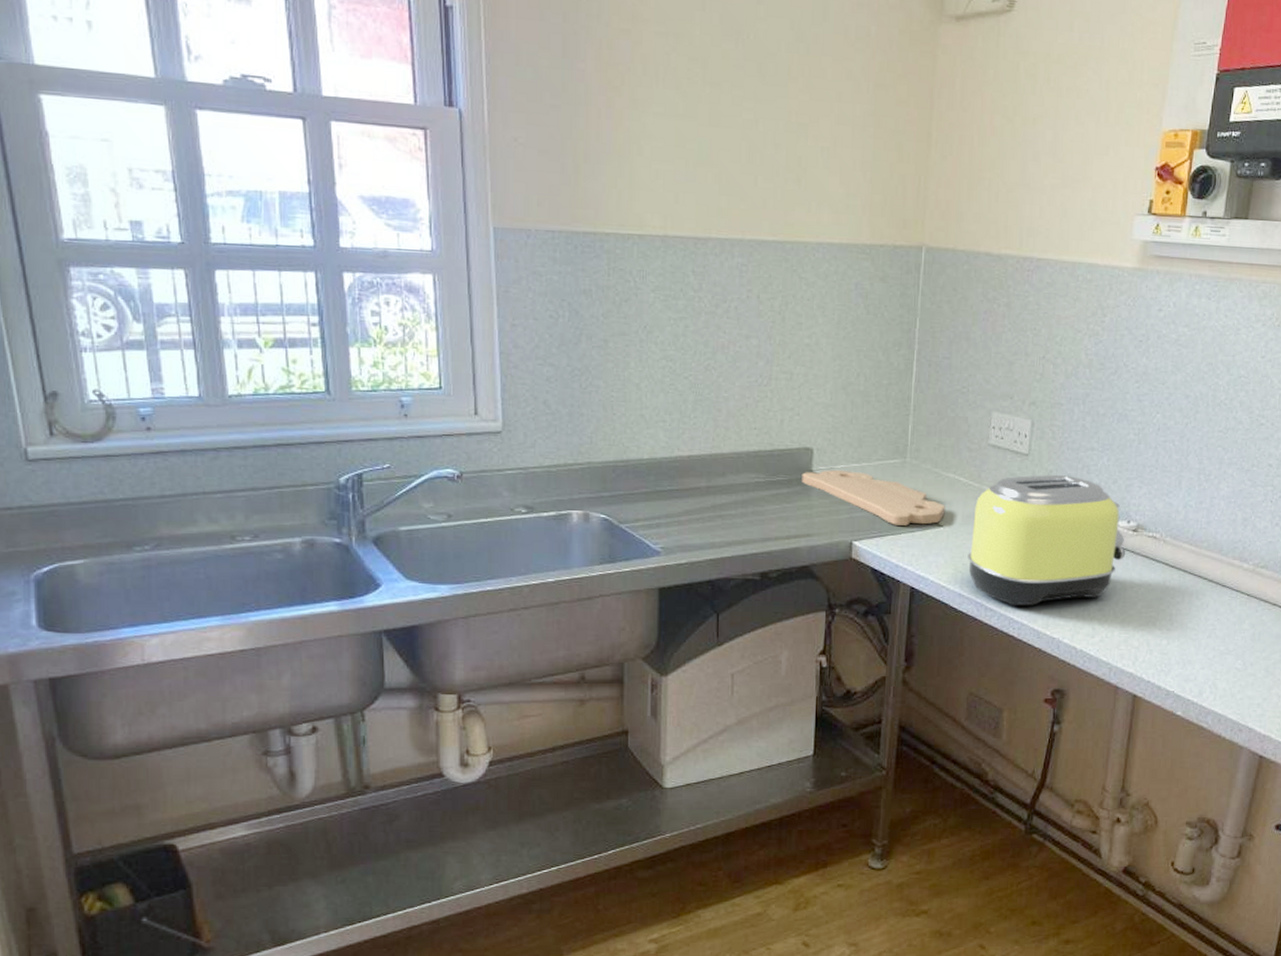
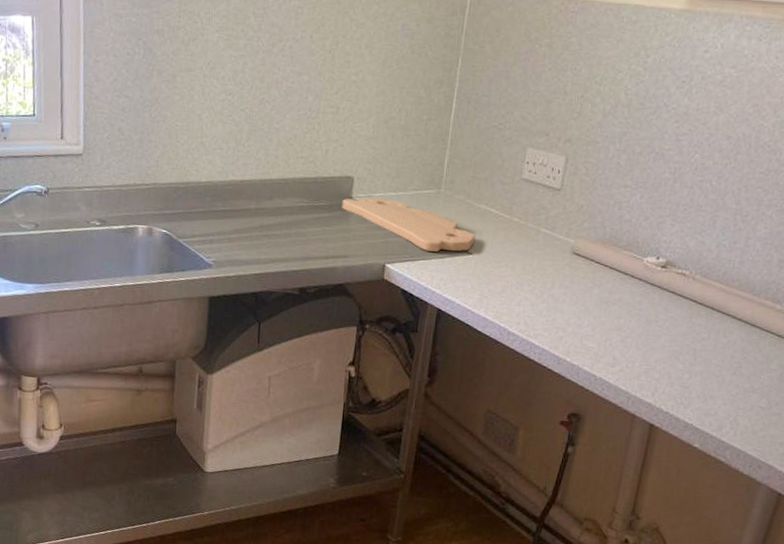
toaster: present [967,475,1126,606] -> none [494,209,653,333]

